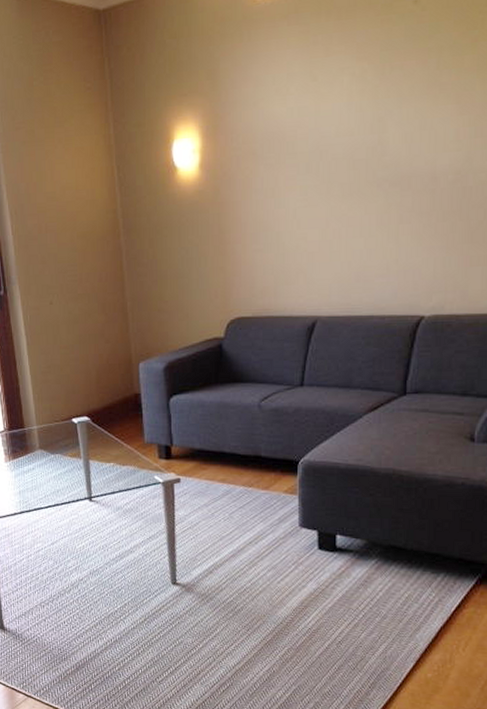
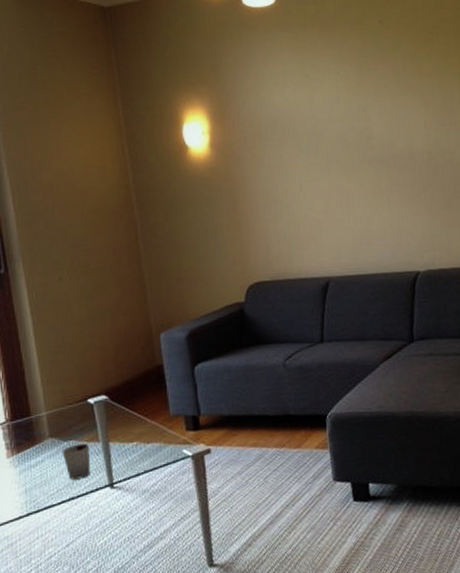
cup: none [50,458,72,489] -> present [62,443,90,480]

